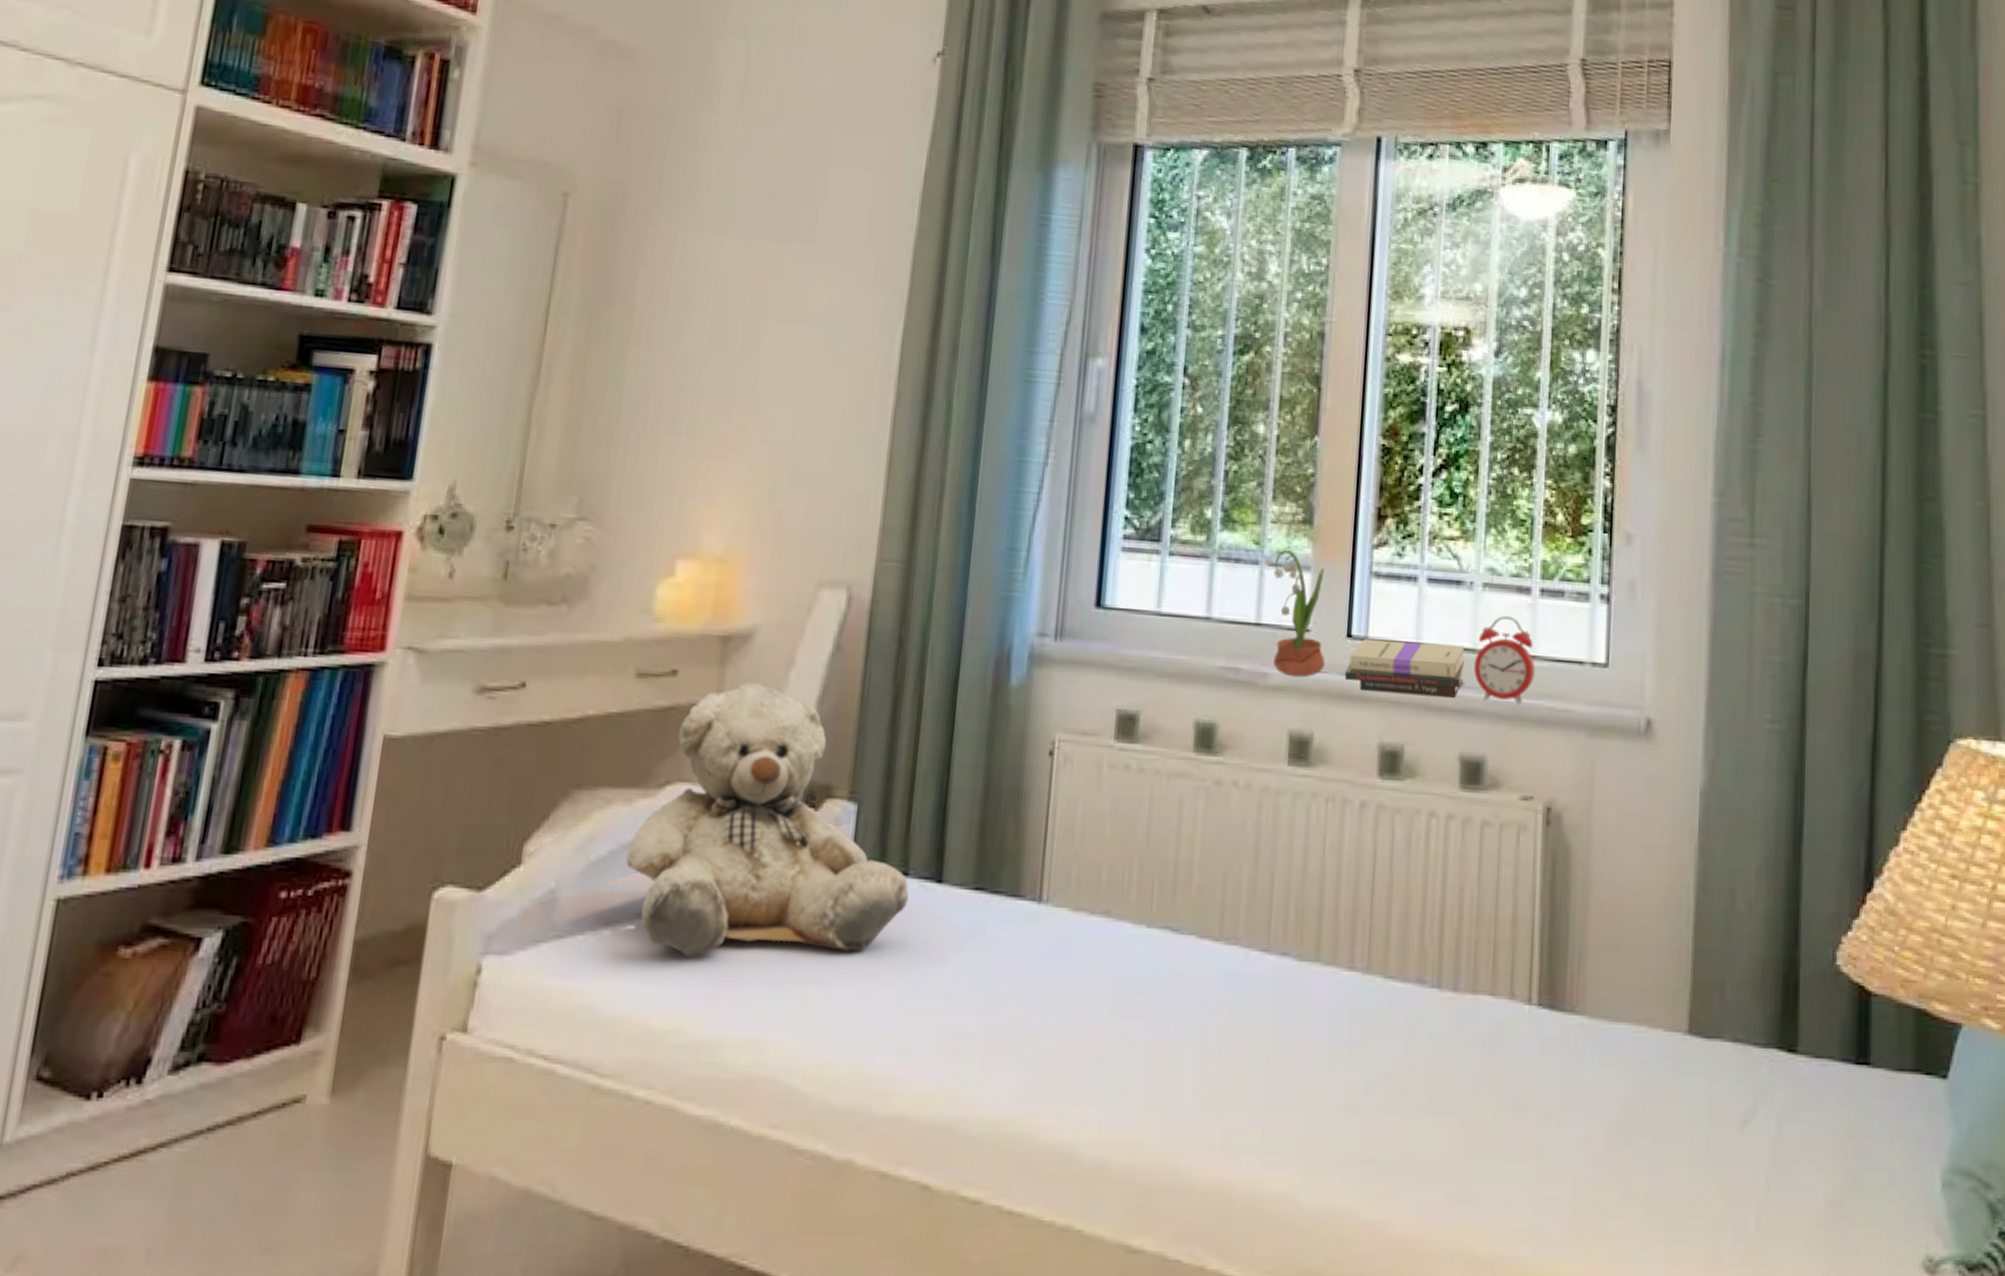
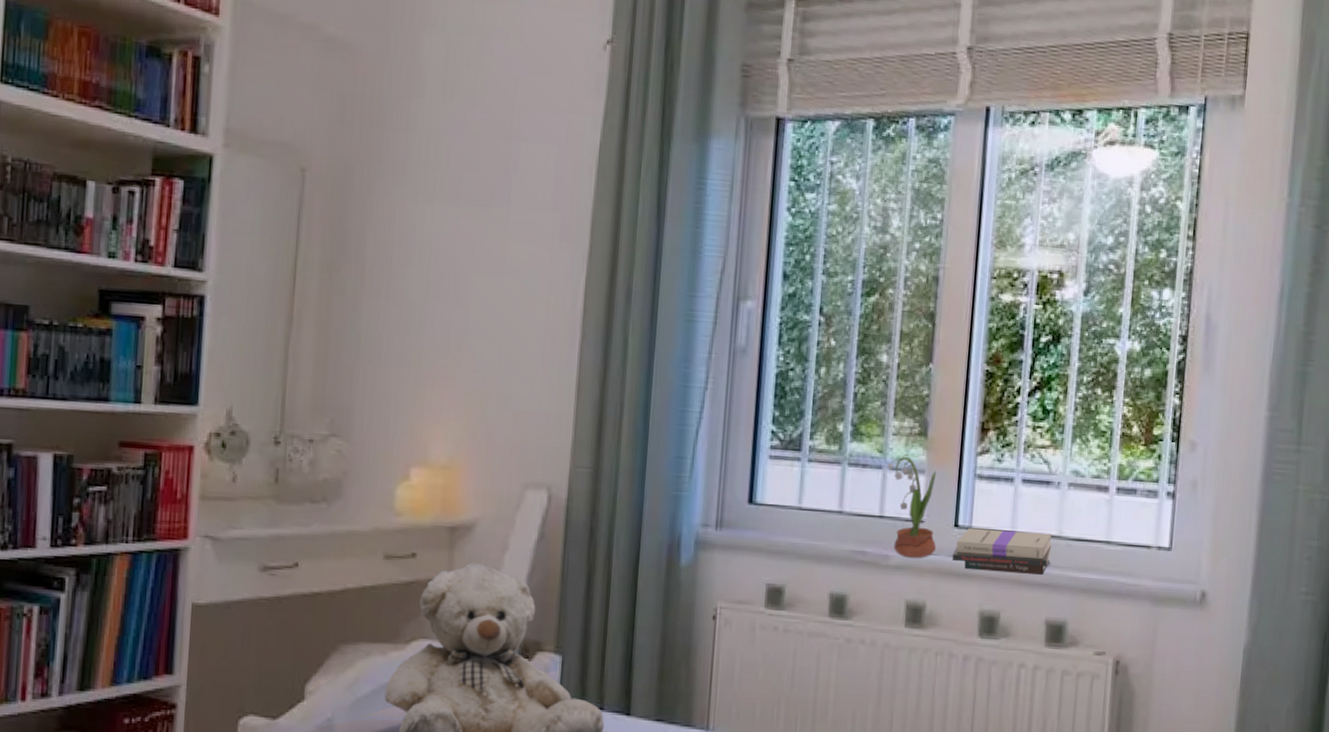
alarm clock: present [1473,616,1535,705] -> none [1058,510,1110,581]

